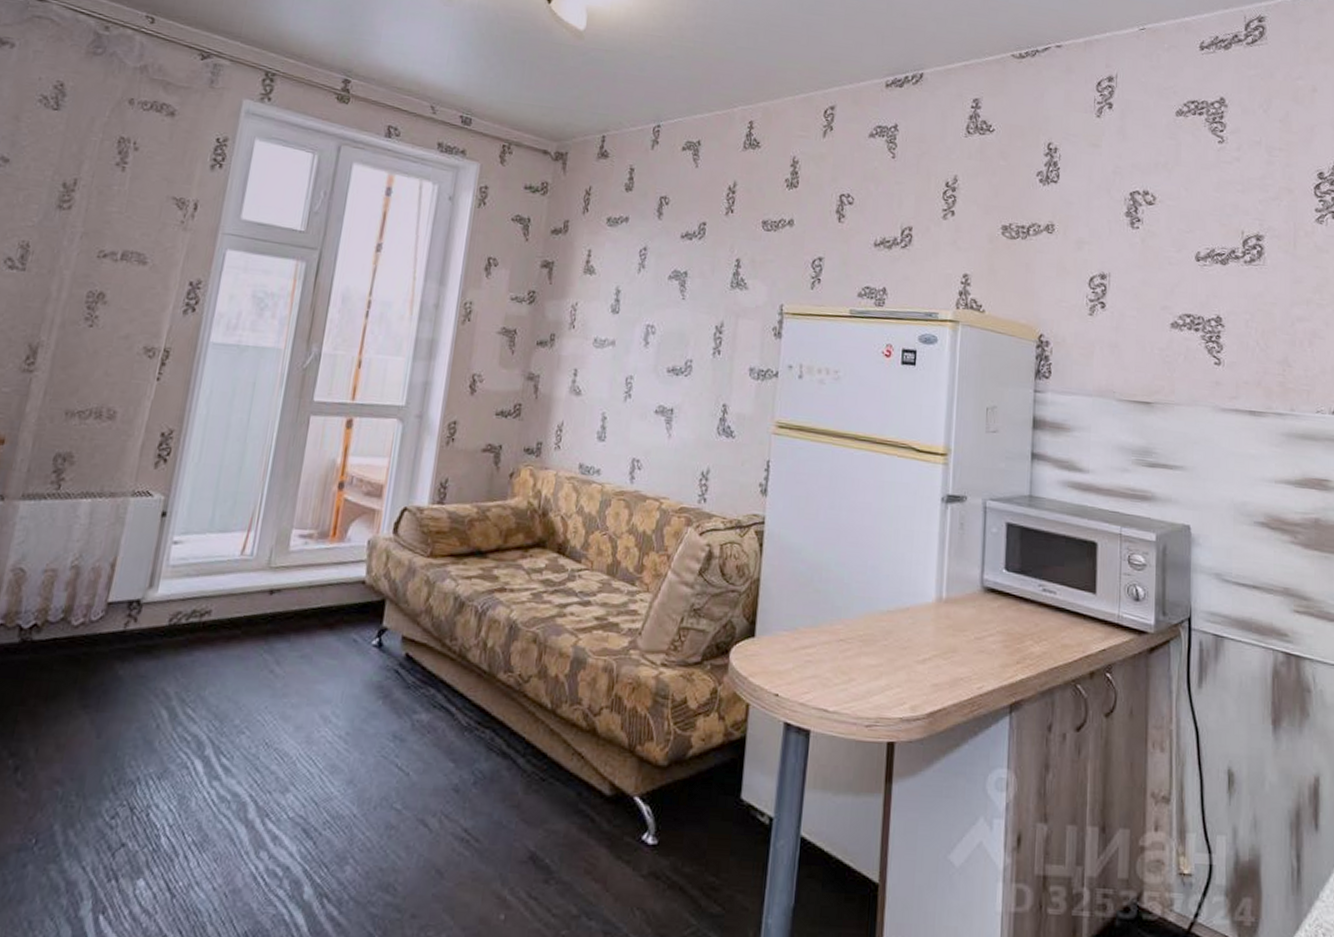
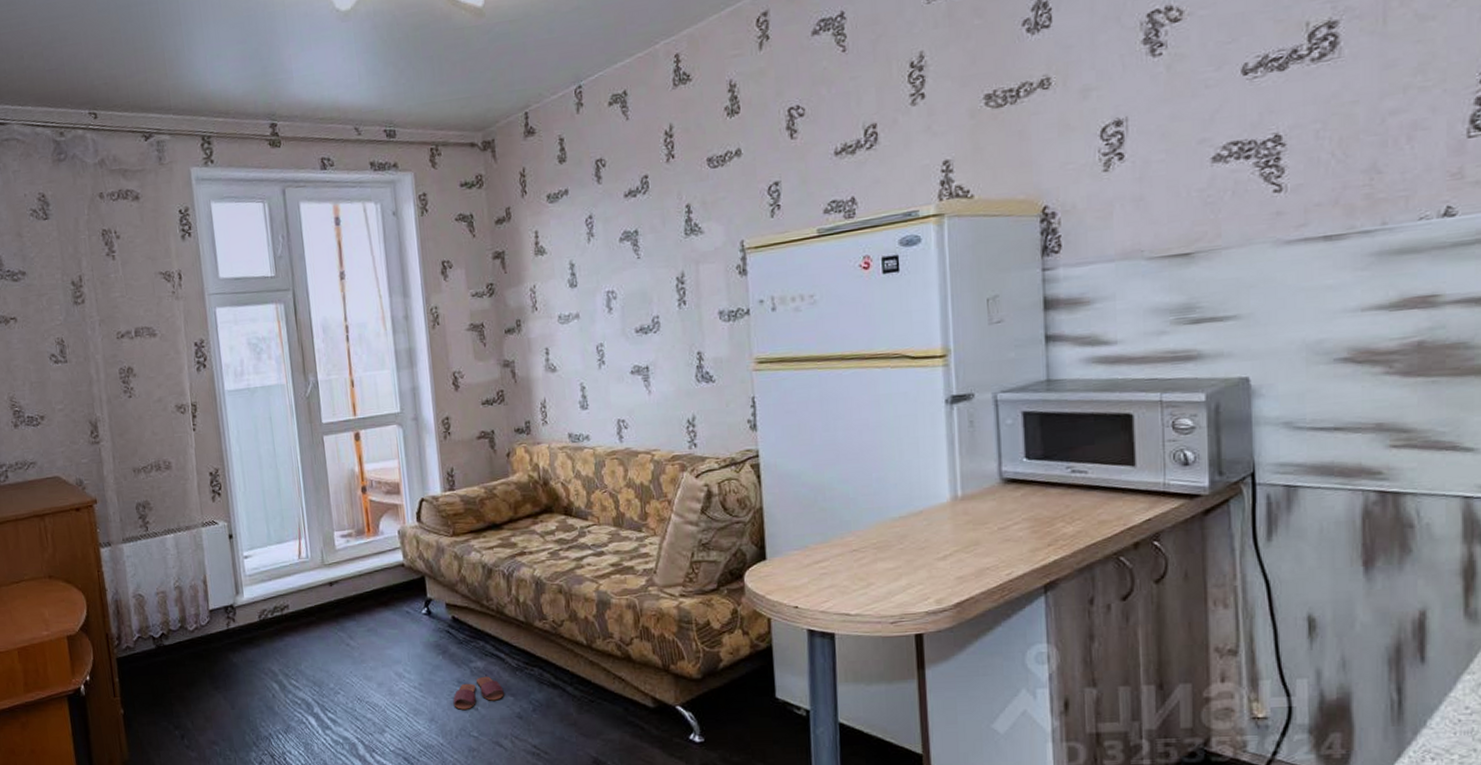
slippers: none [381,732,445,773] -> present [453,676,504,710]

